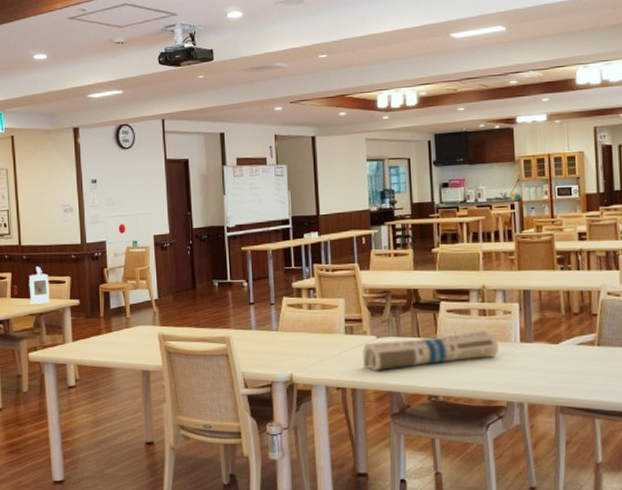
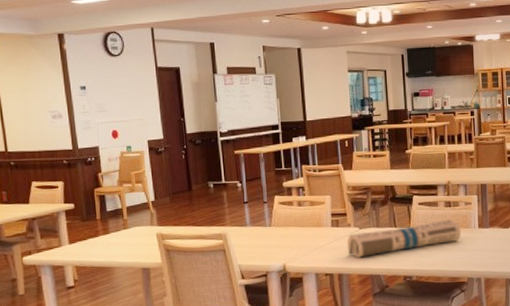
tissue box: present [28,266,50,304] -> none [18,172,43,210]

